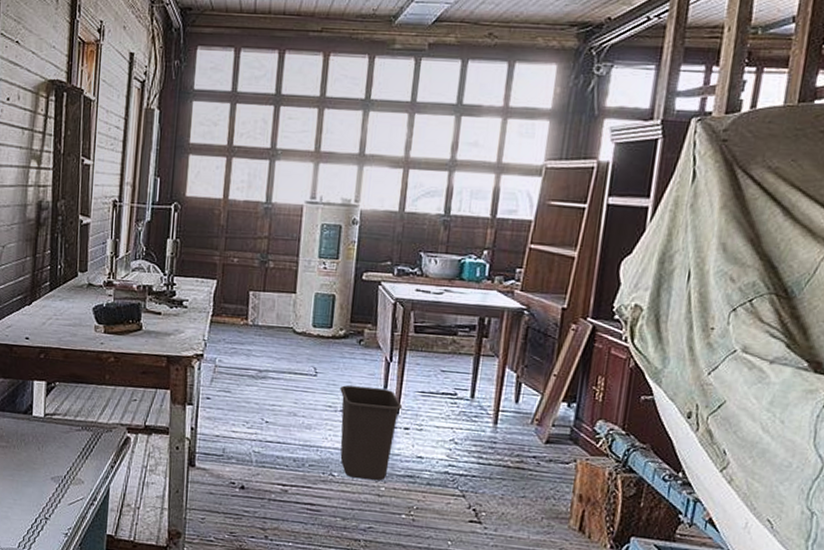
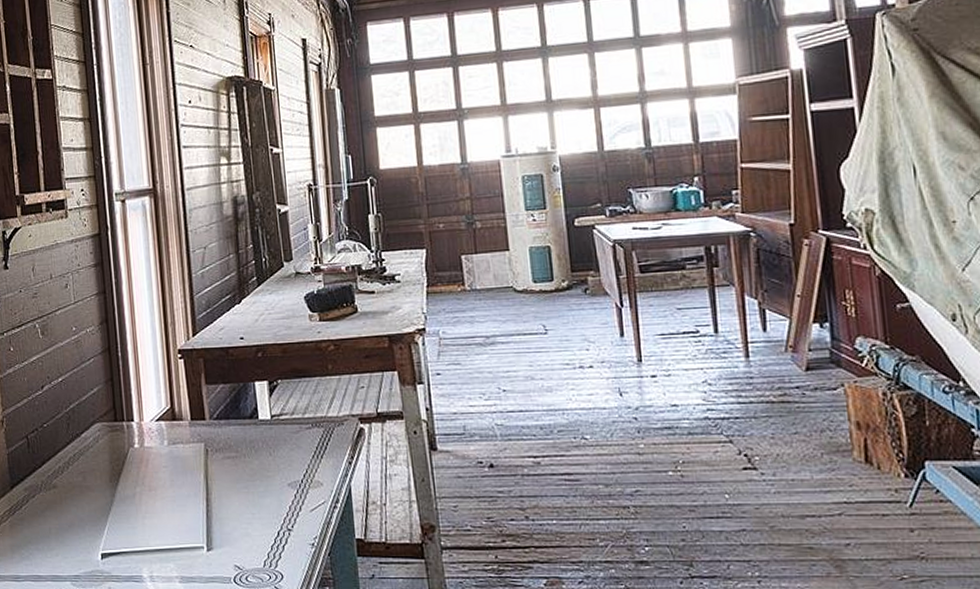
garbage can: present [340,385,403,481] -> none [574,336,645,438]

